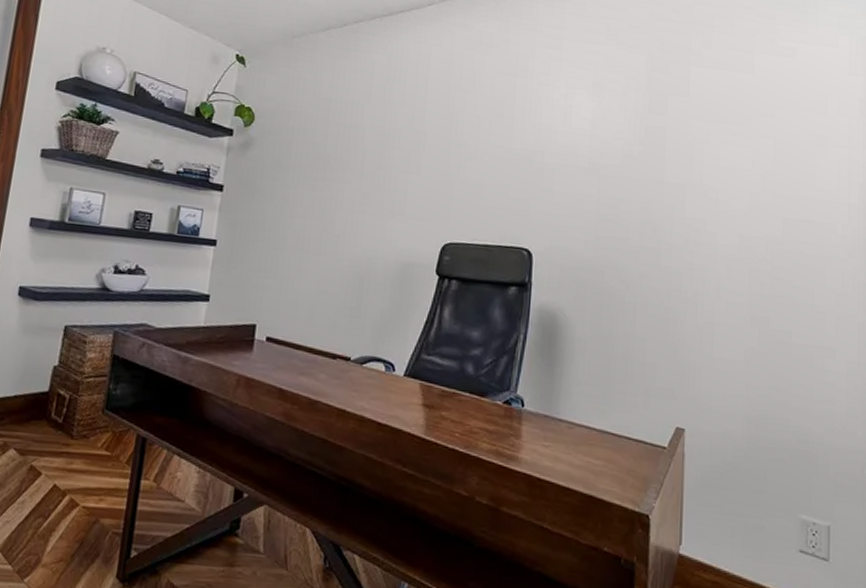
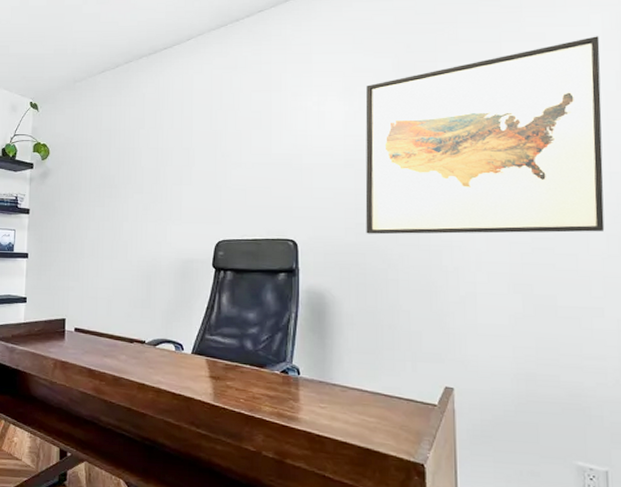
wall art: none [606,58,846,267] -> present [365,36,605,235]

